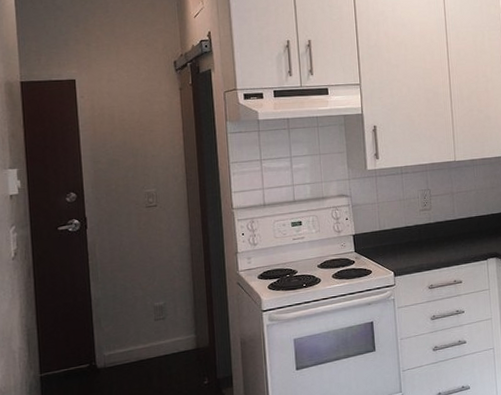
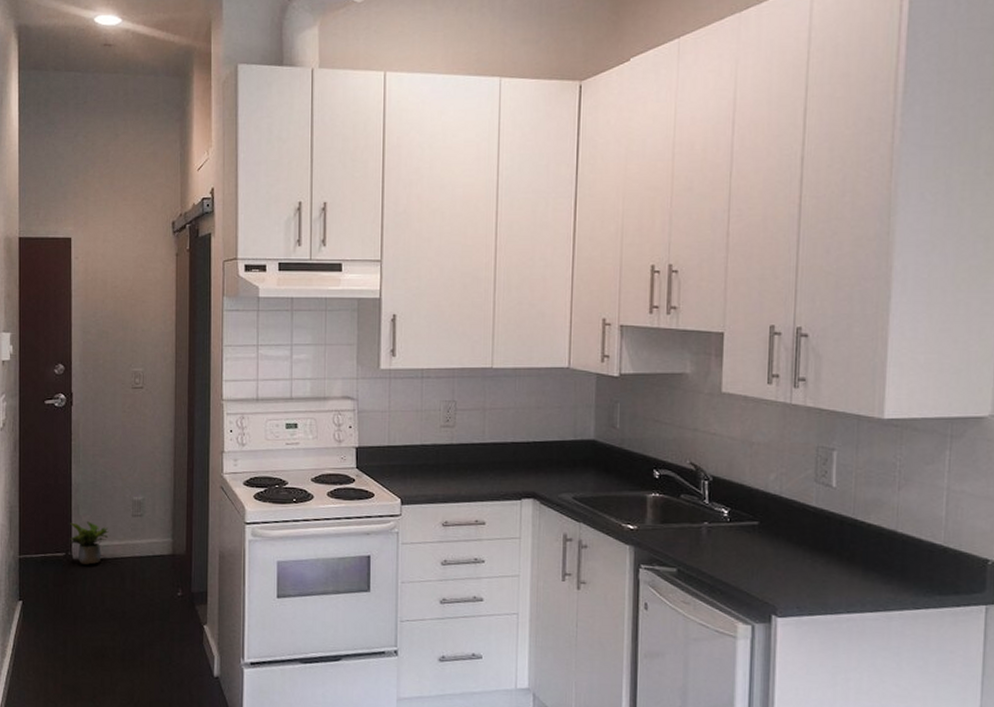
potted plant: none [92,331,133,372] -> present [69,522,109,565]

